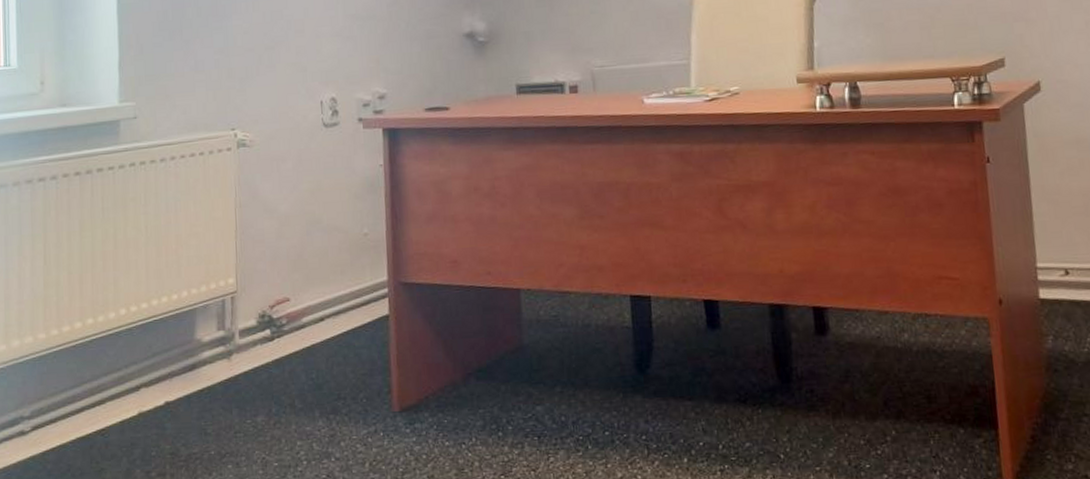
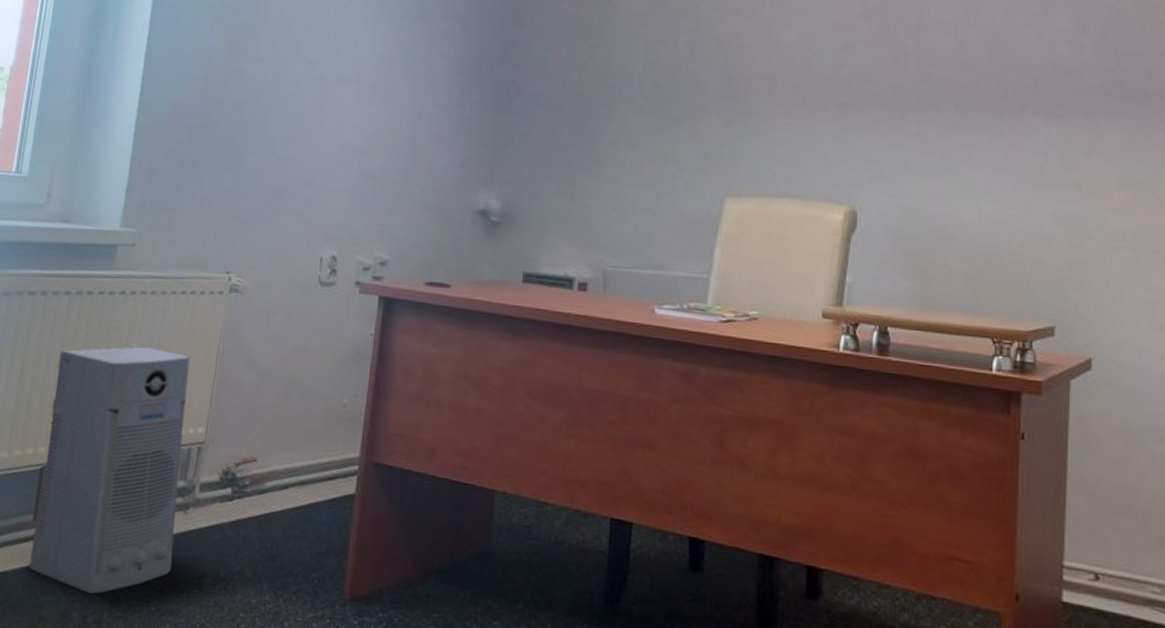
air purifier: none [79,211,225,450] -> present [29,344,190,594]

